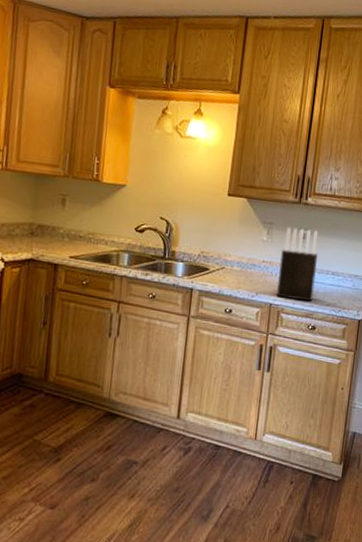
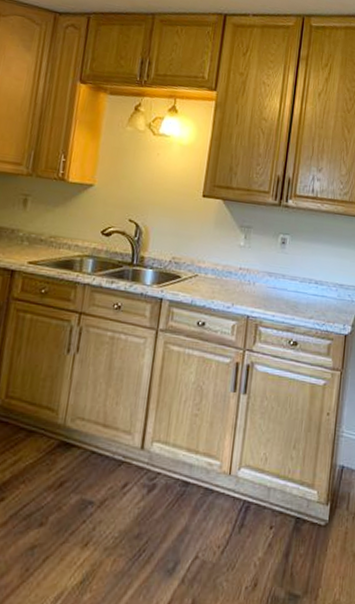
knife block: present [277,227,318,302] -> none [254,231,299,314]

